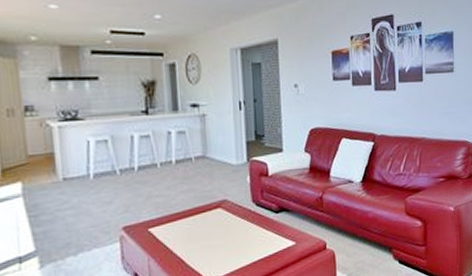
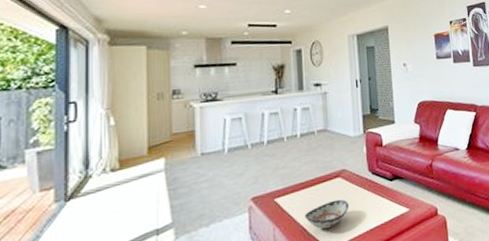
decorative bowl: none [182,230,230,261] -> present [304,199,349,230]

